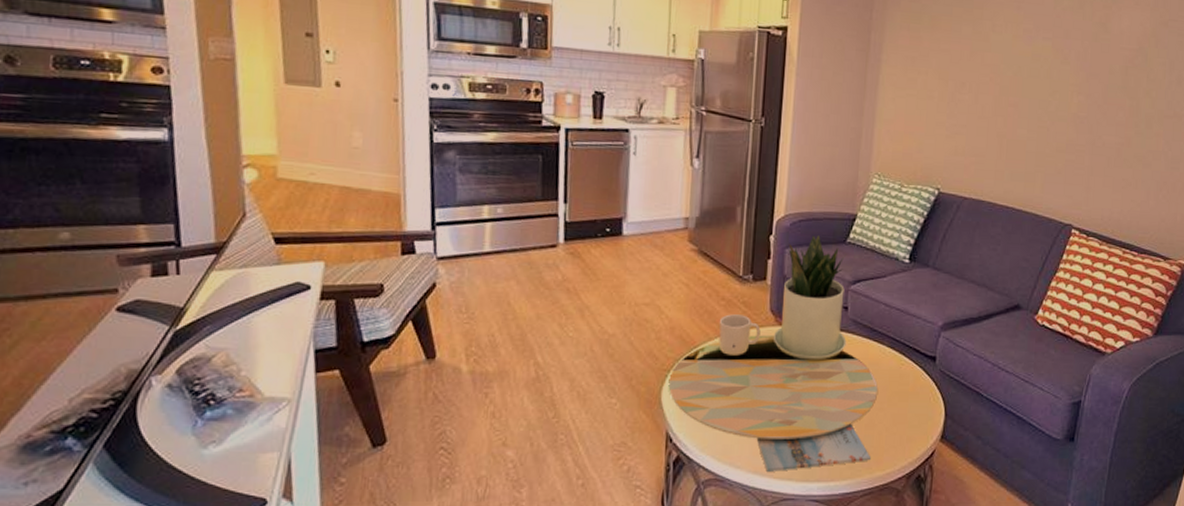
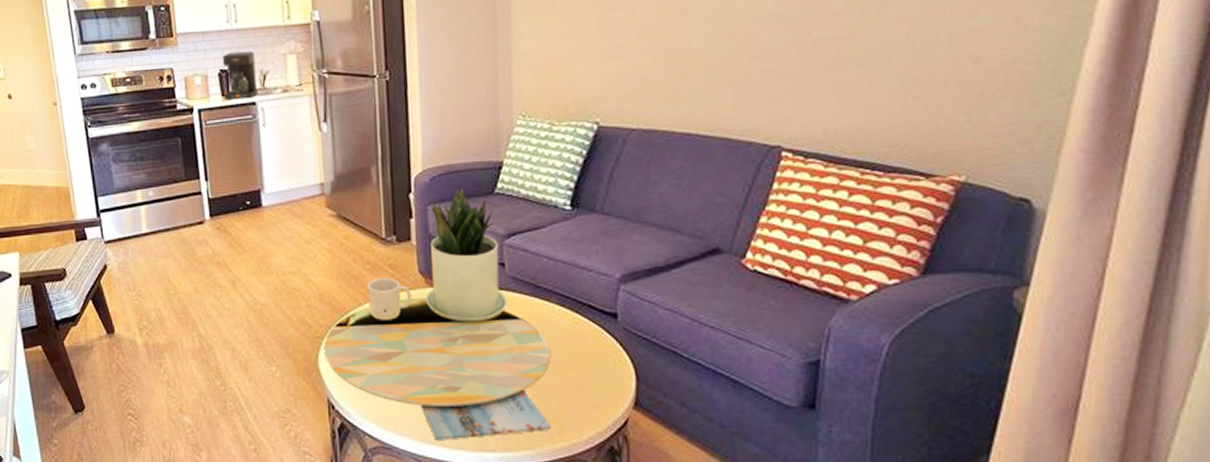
coffee maker: none [595,75,634,125] -> present [222,50,258,100]

